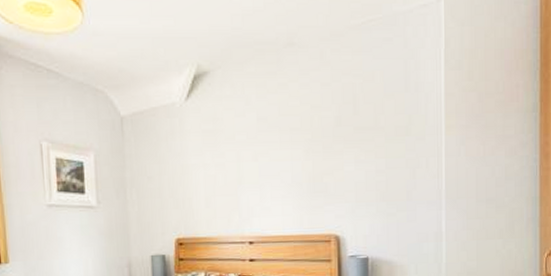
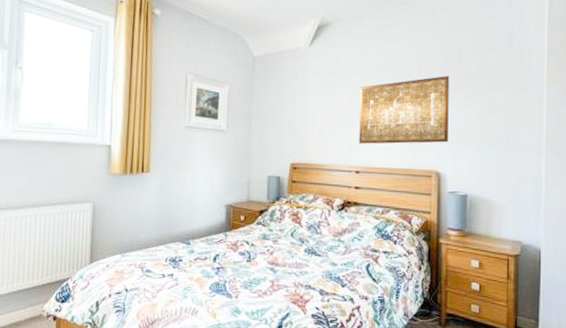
wall art: none [247,128,346,211] -> present [359,76,449,144]

